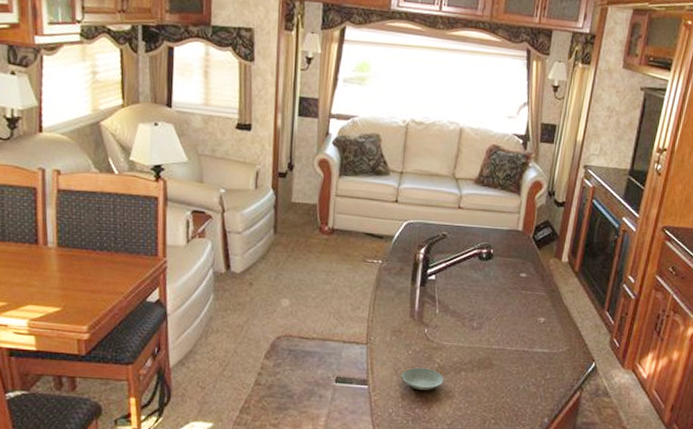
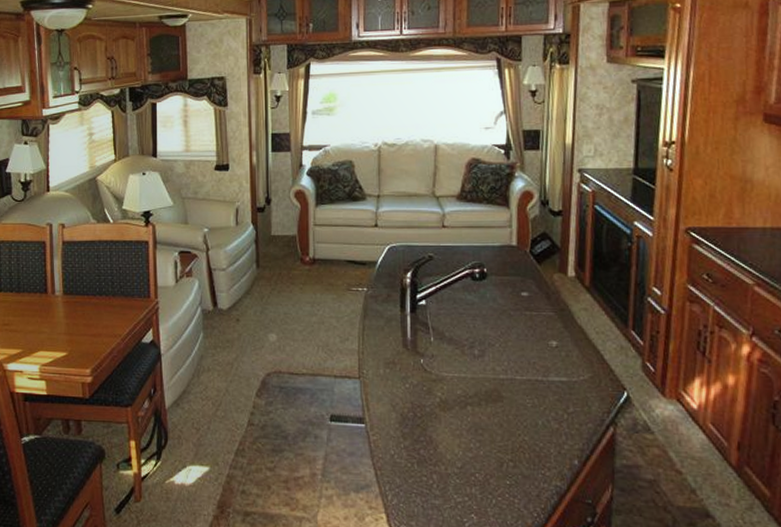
saucer: present [402,367,444,390] -> none [401,402,448,428]

